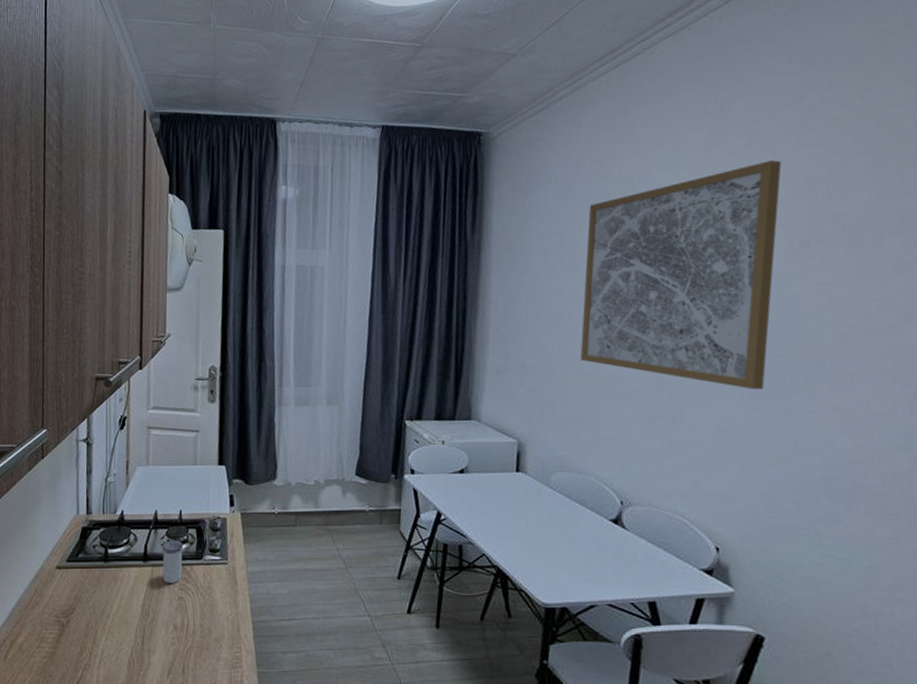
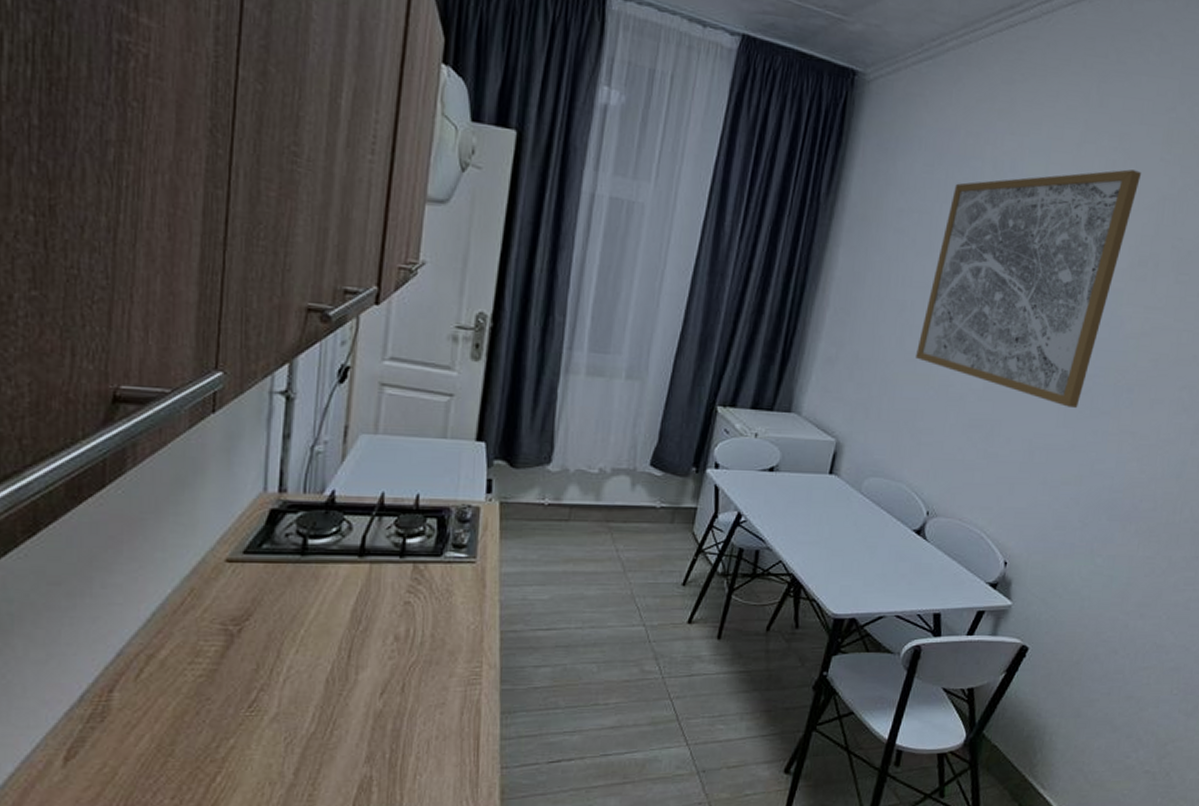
salt shaker: present [162,540,184,583] -> none [385,531,418,584]

